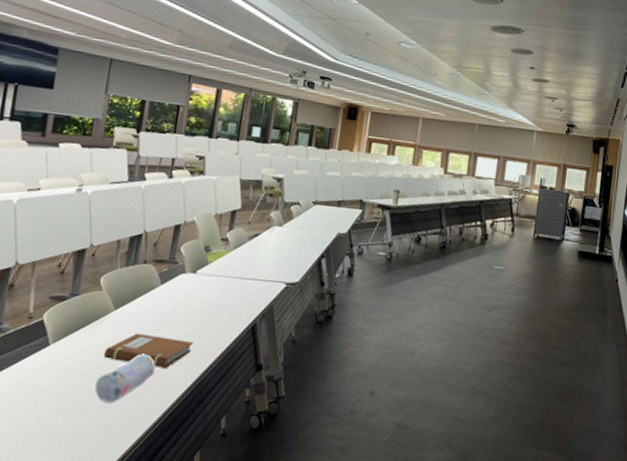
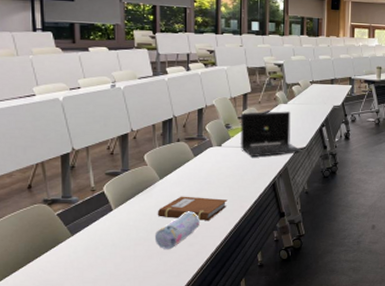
laptop: none [219,233,292,290] -> present [241,111,301,157]

